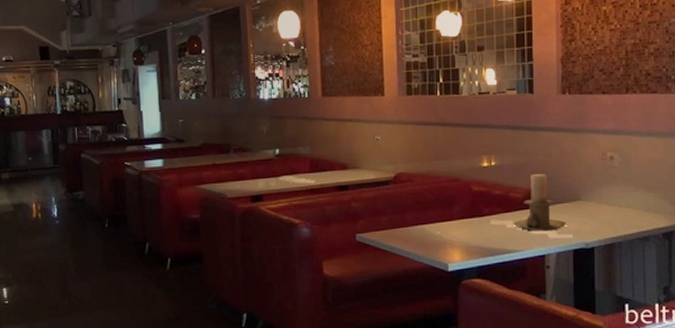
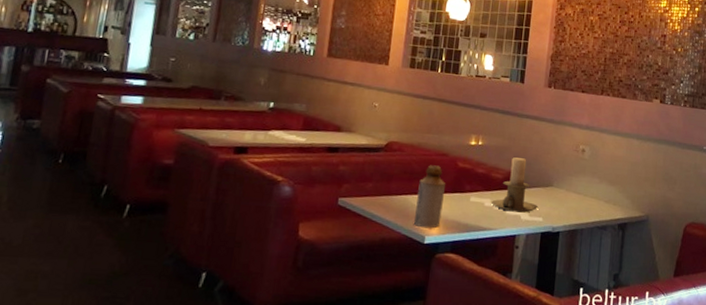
bottle: none [434,192,462,256] -> present [413,165,445,229]

